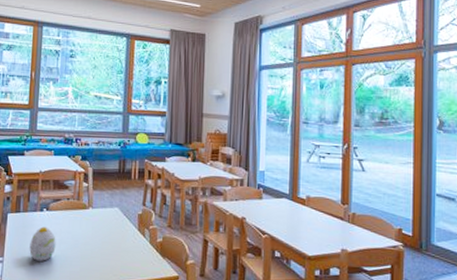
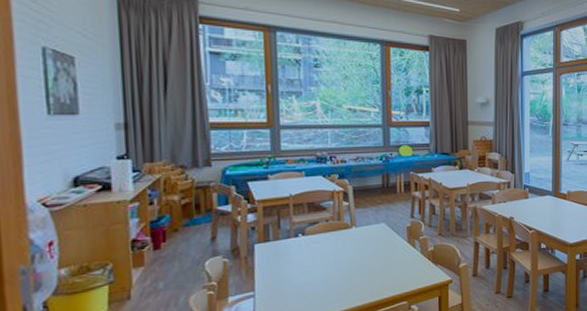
decorative egg: present [29,226,56,261] -> none [285,252,317,289]

